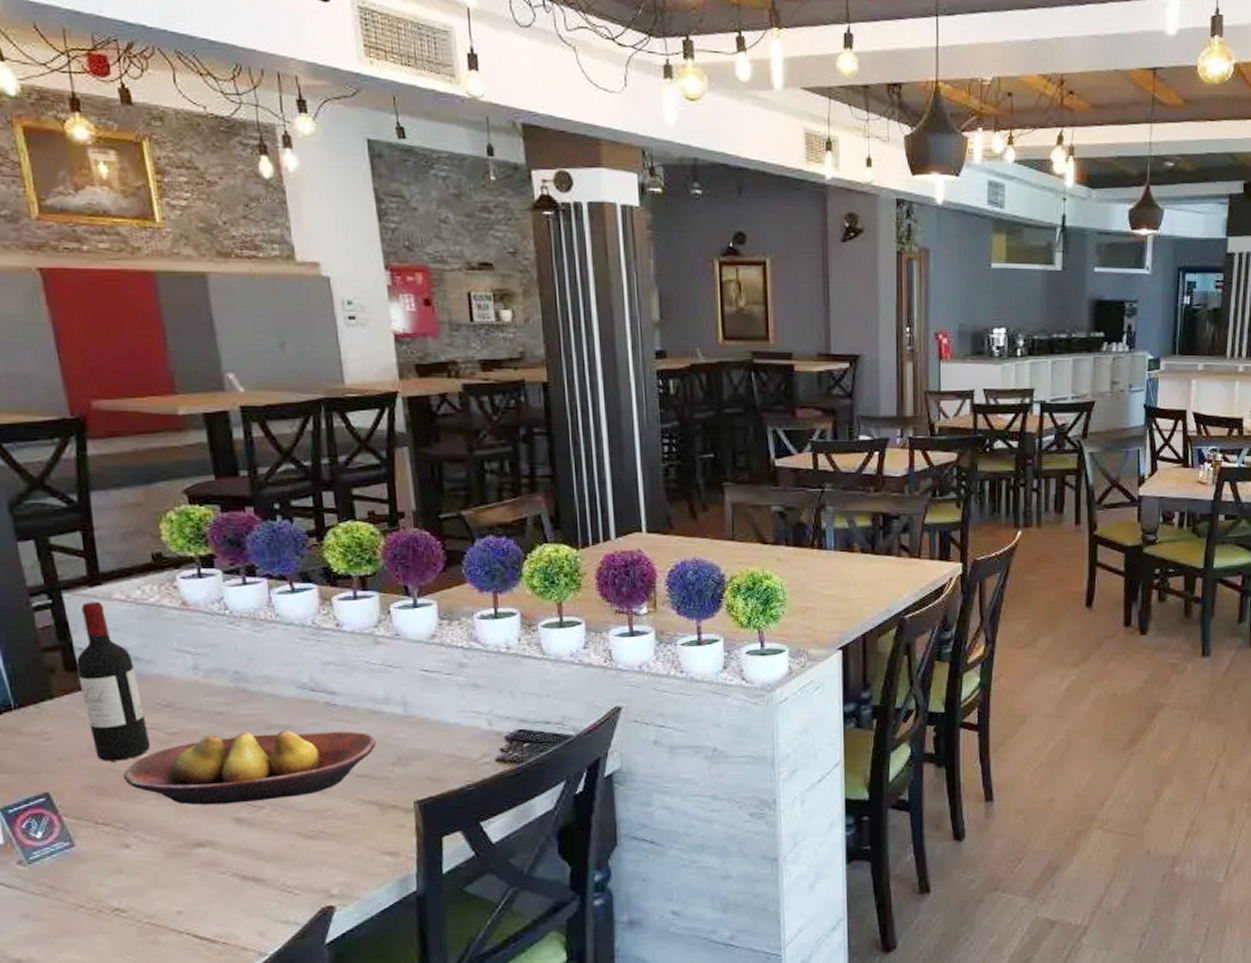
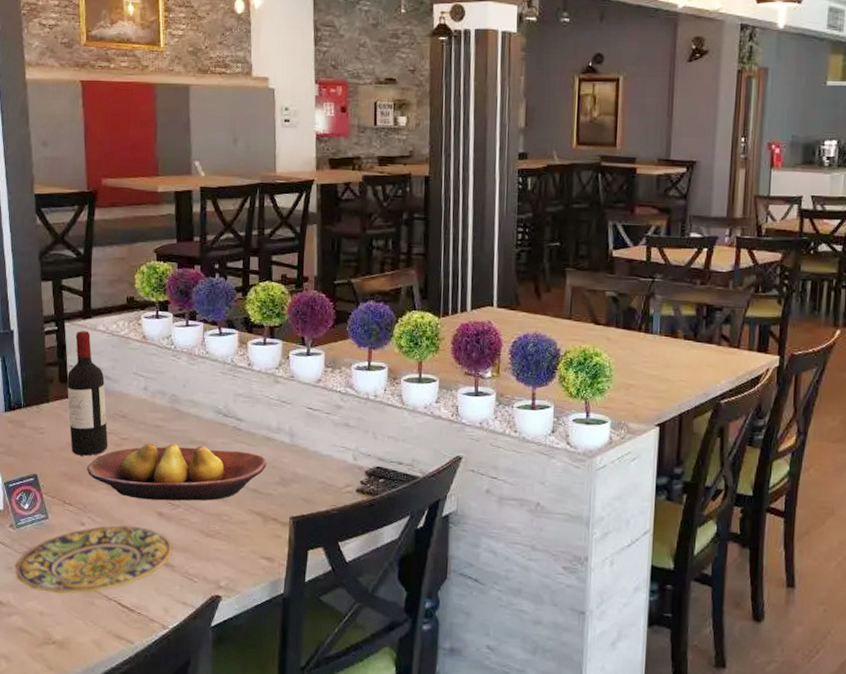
plate: none [33,839,262,938] -> present [15,525,173,594]

